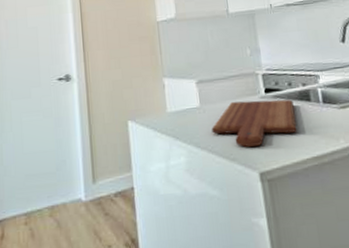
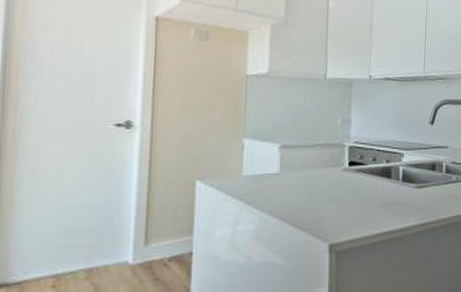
cutting board: present [211,99,297,148] -> none [288,172,374,219]

